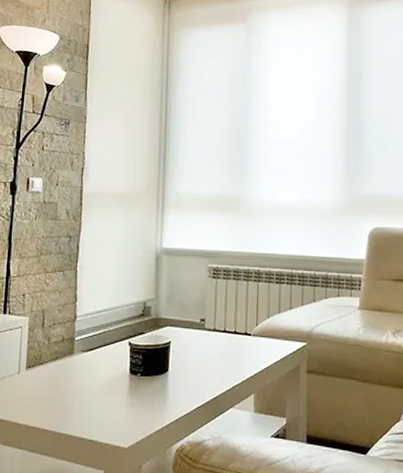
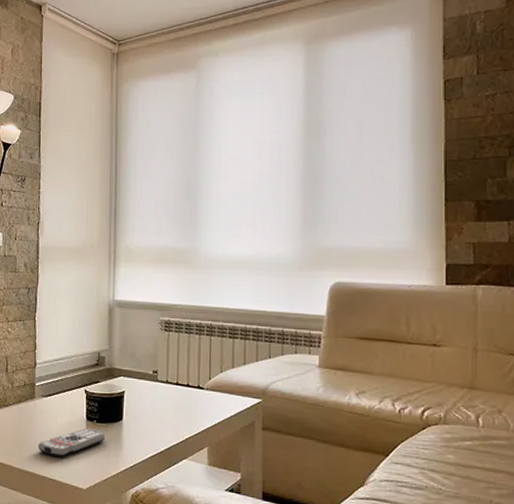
remote control: none [75,383,150,415] -> present [37,428,106,457]

